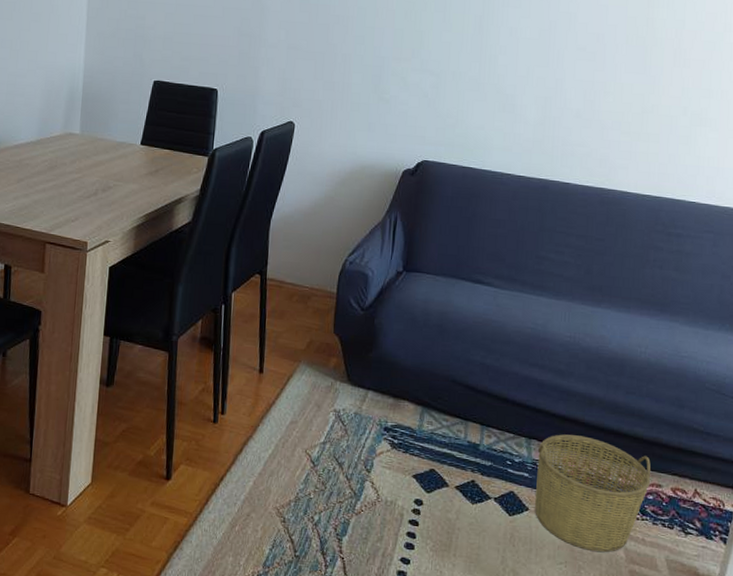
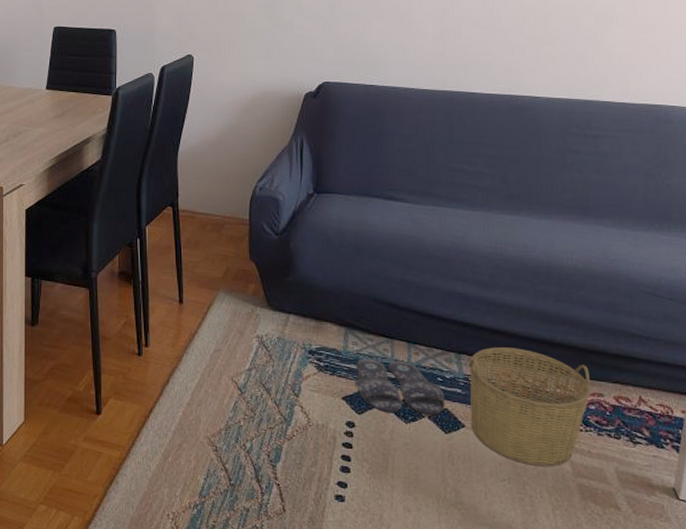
slippers: none [426,438,512,498] -> present [355,358,445,416]

